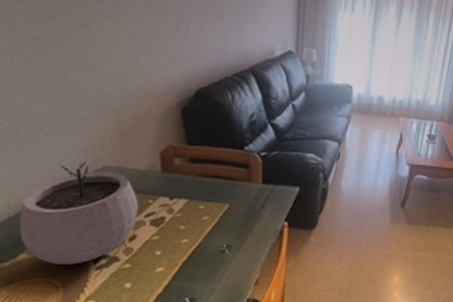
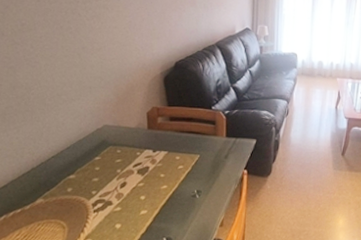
plant pot: present [19,162,138,265] -> none [39,122,129,208]

